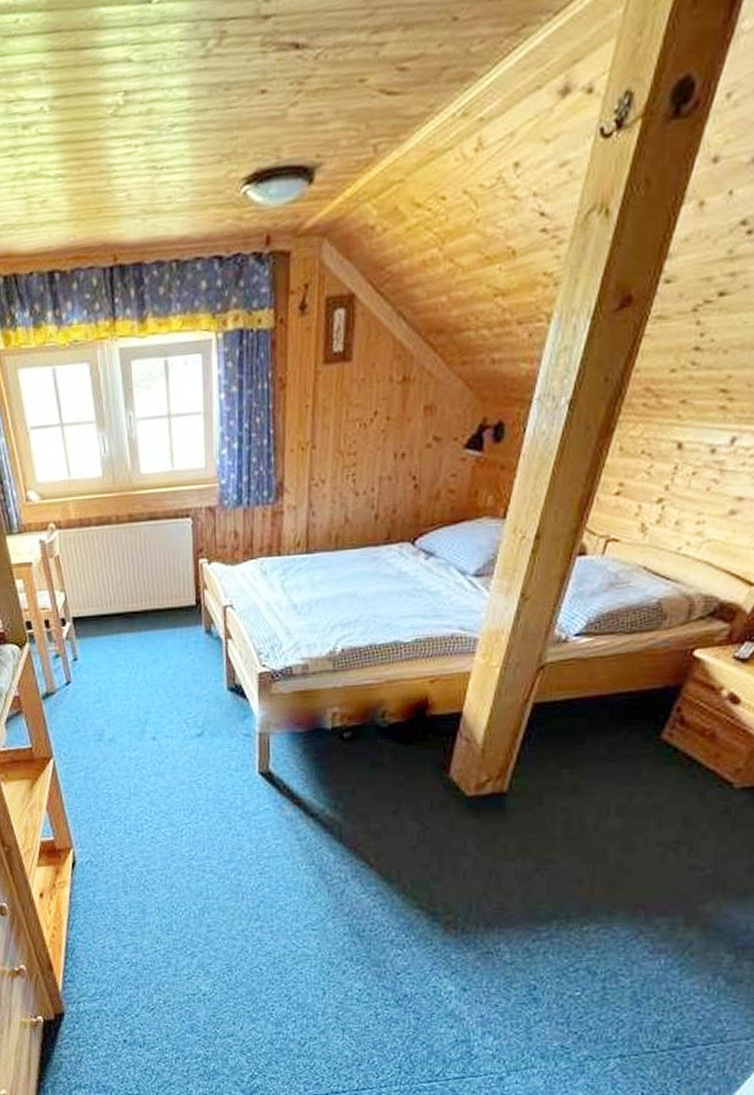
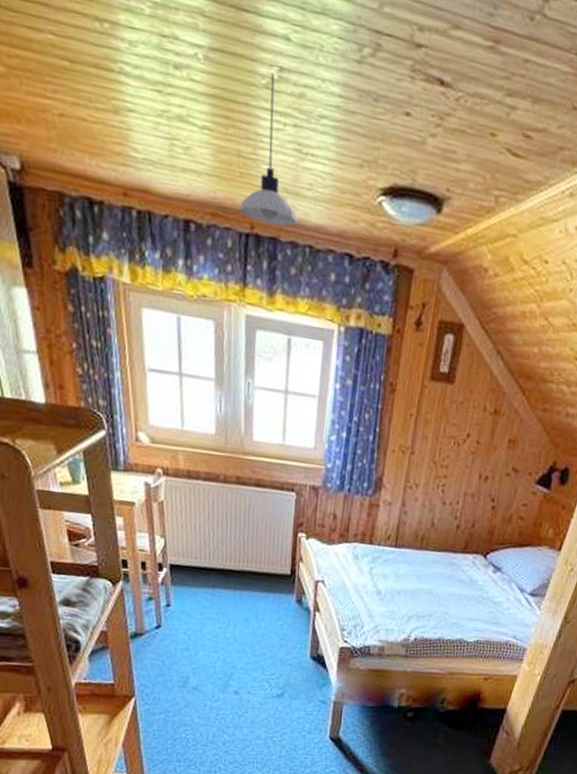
pendant light: none [100,99,159,251] -> present [239,72,297,226]

